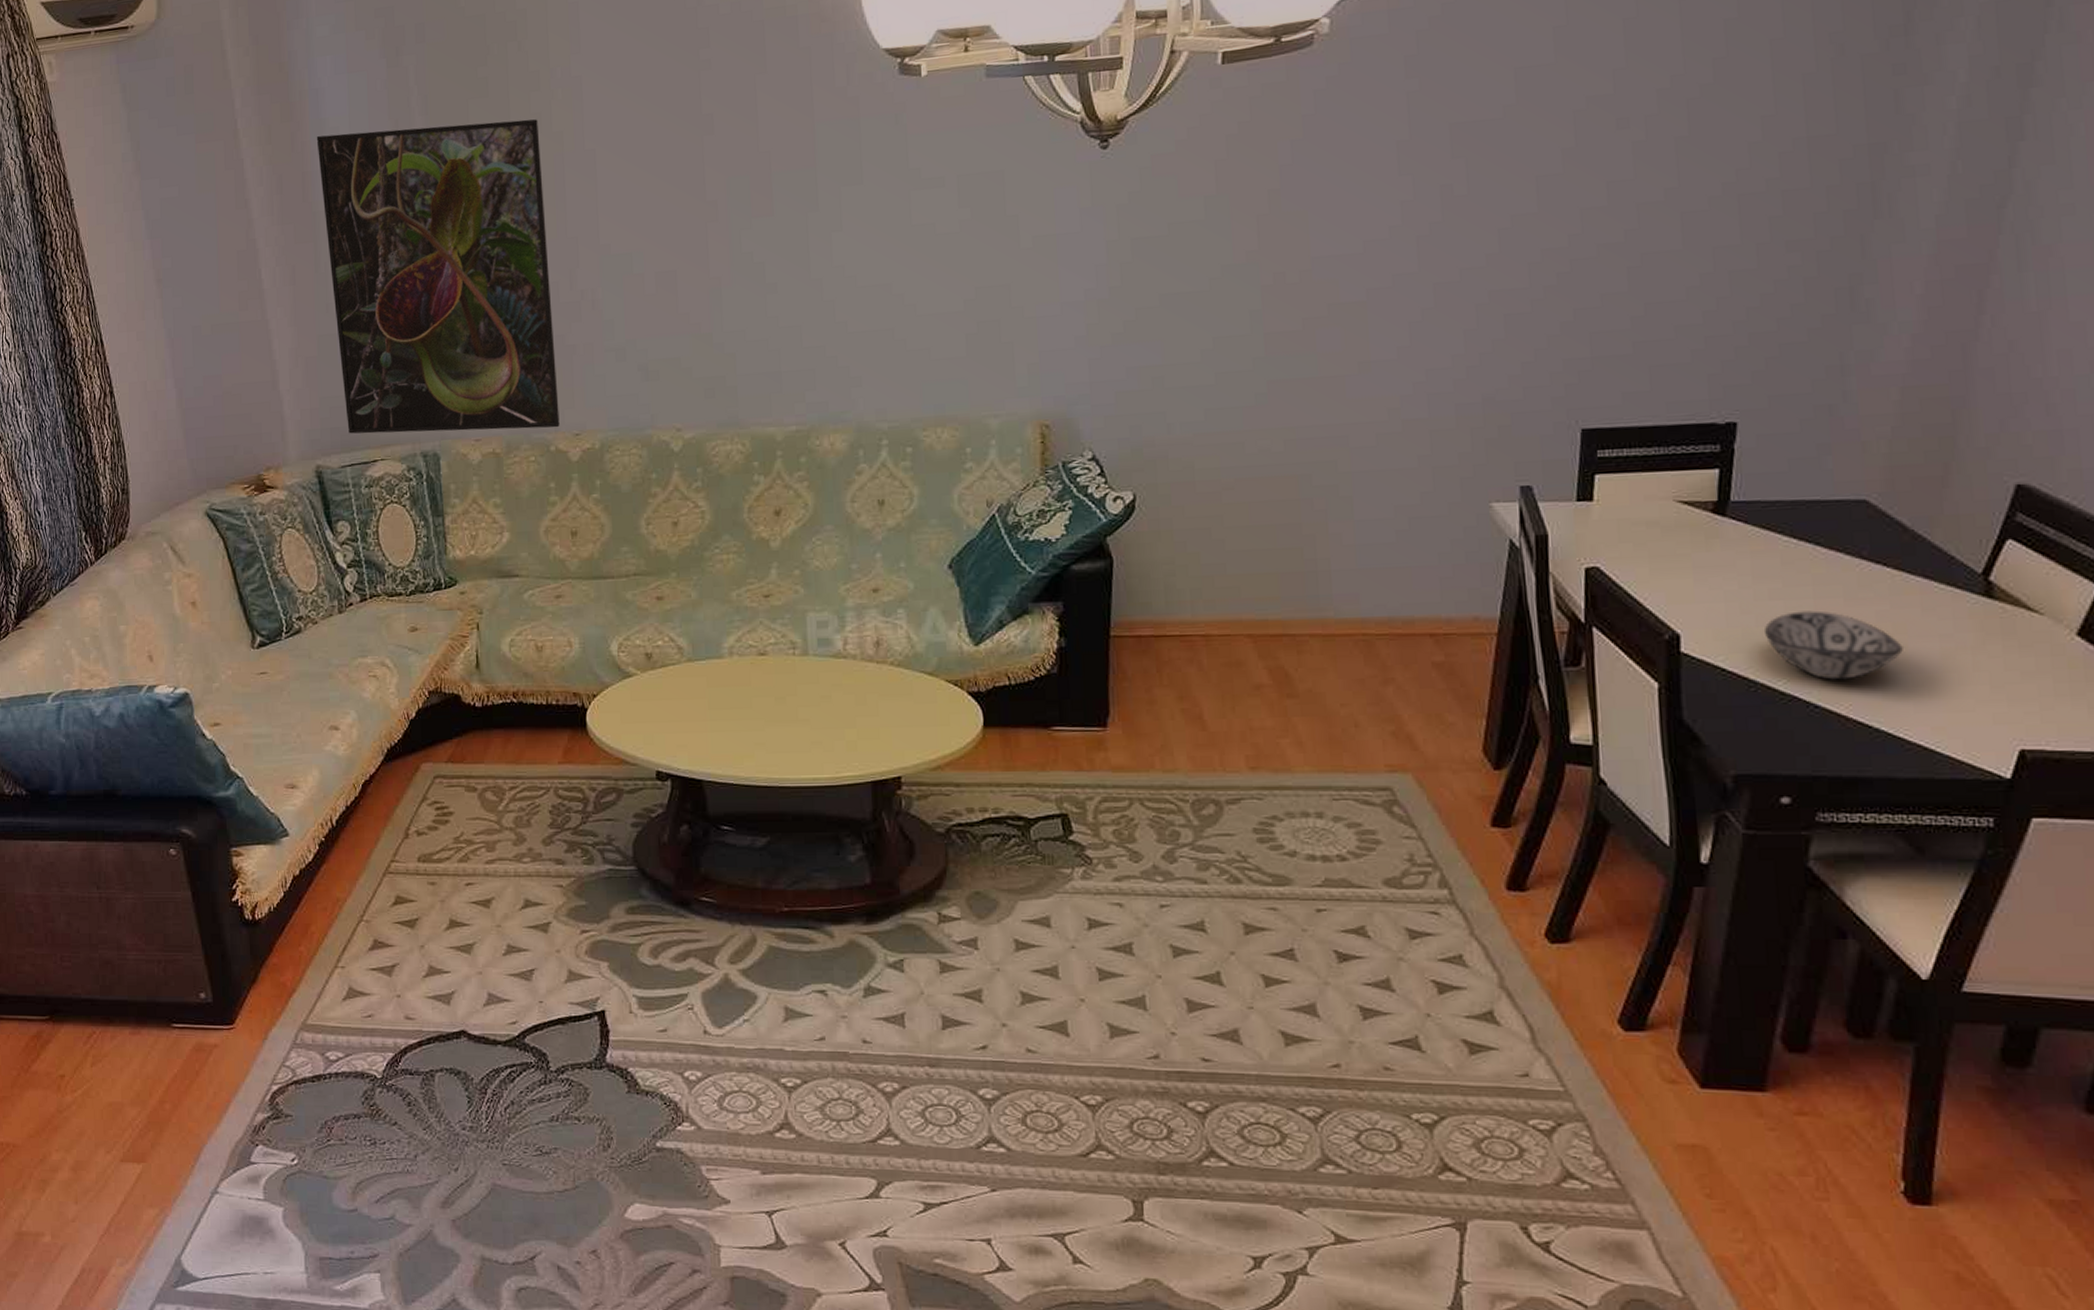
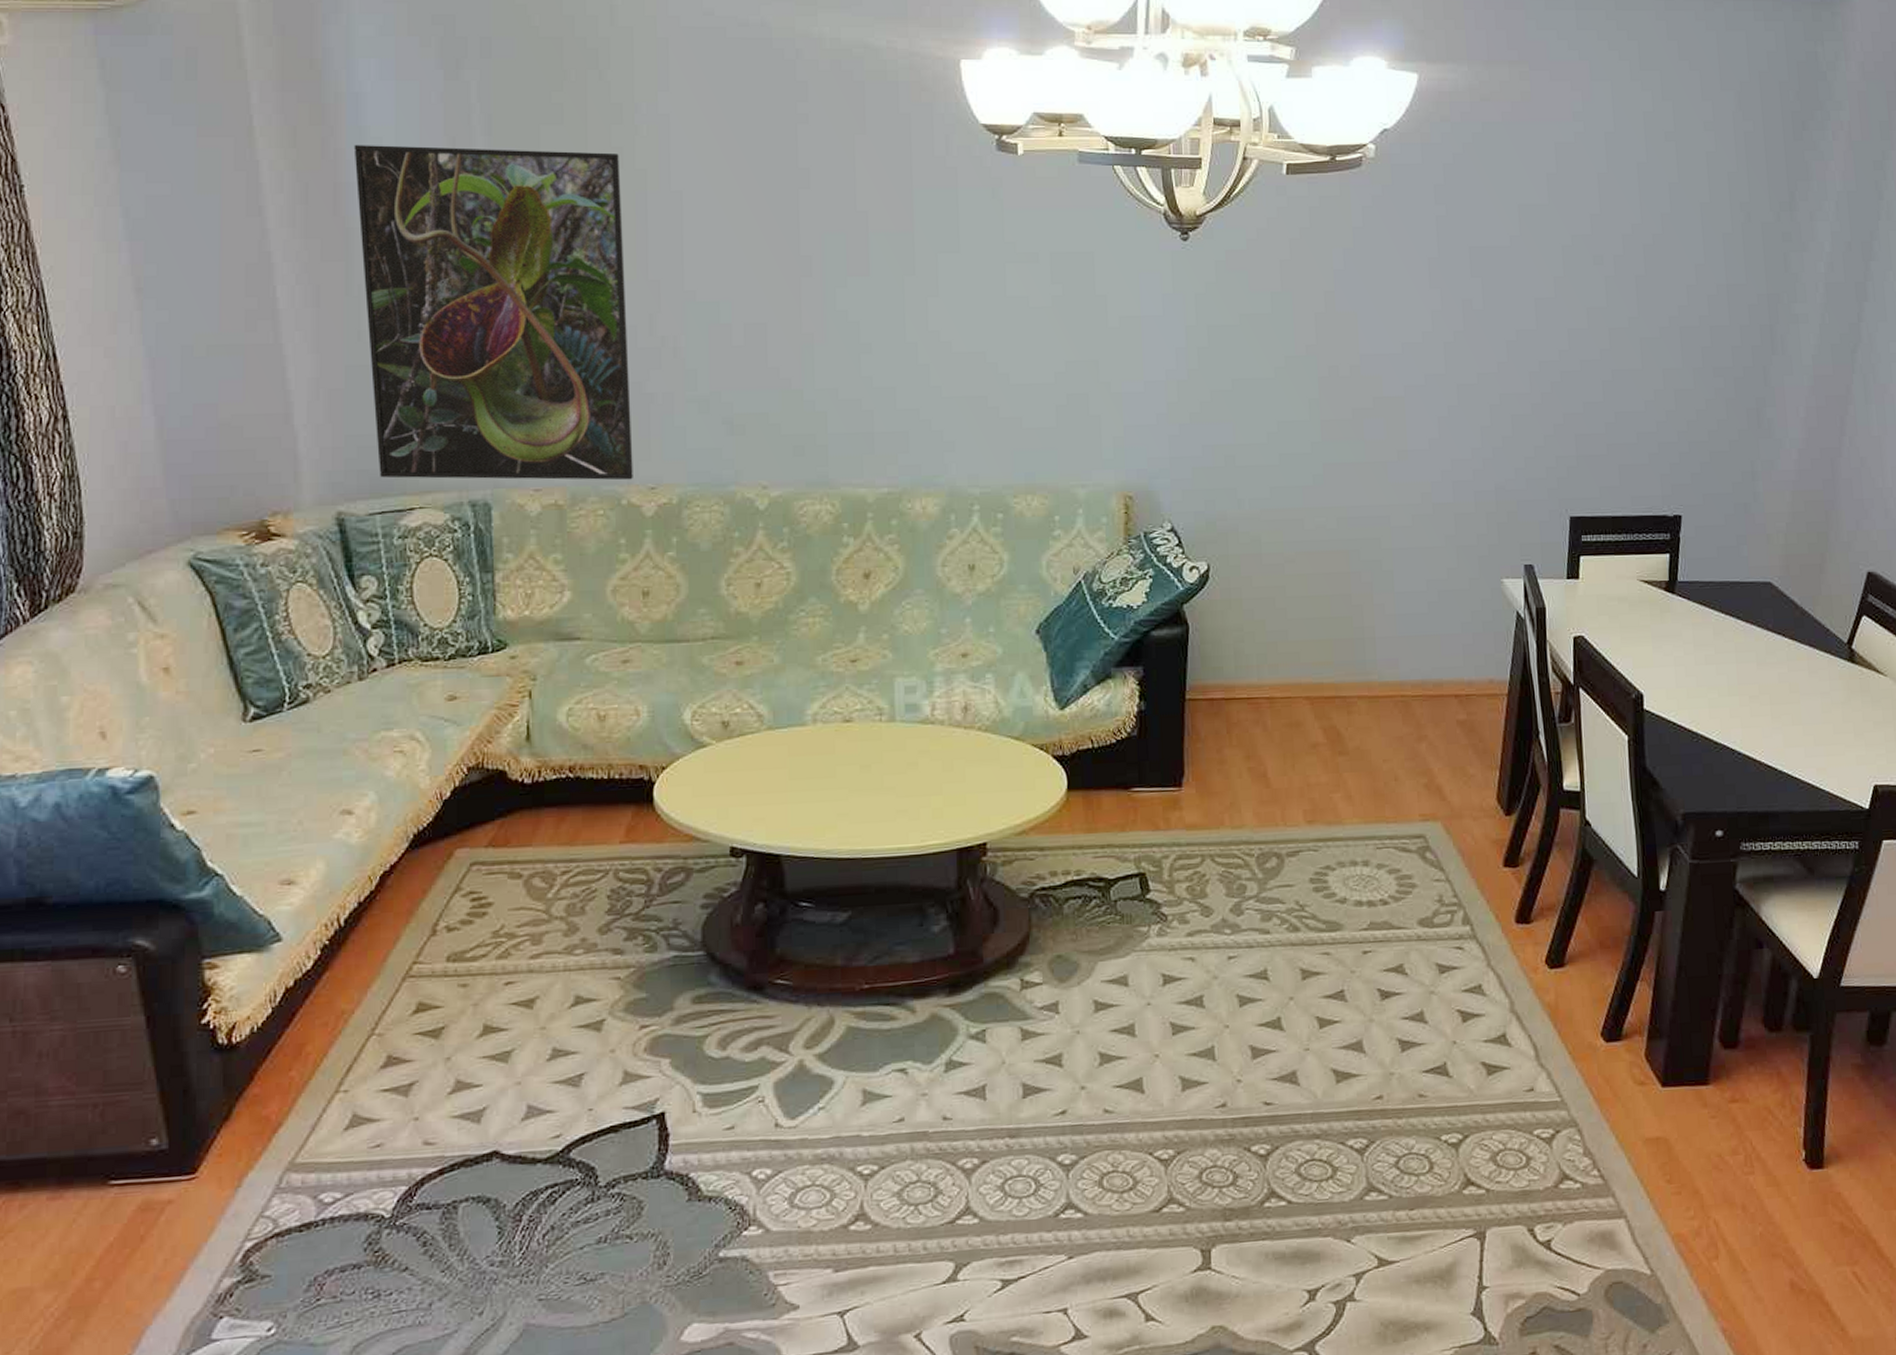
decorative bowl: present [1763,610,1903,680] -> none [1702,673,1797,731]

